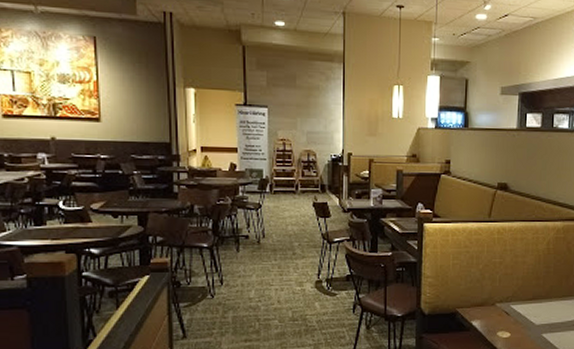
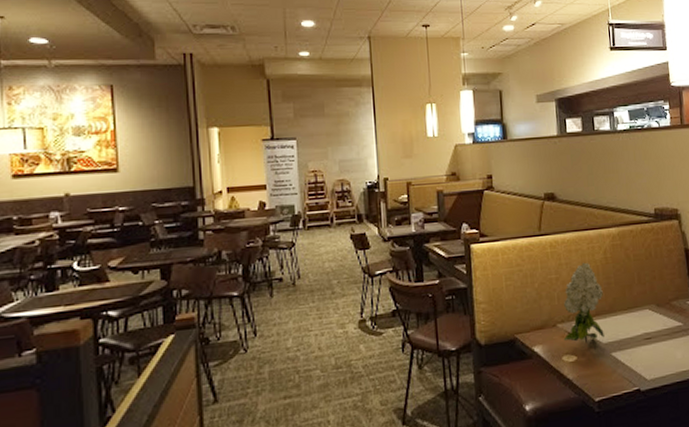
flower: none [500,250,542,324] -> present [563,262,604,345]

